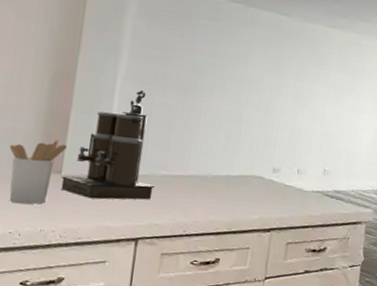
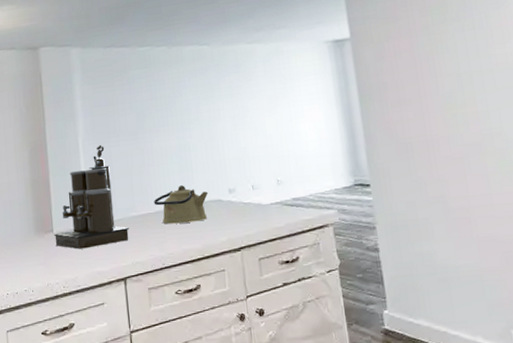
utensil holder: present [9,139,67,205] -> none [10,203,52,265]
kettle: none [189,153,252,195] -> present [153,185,209,224]

